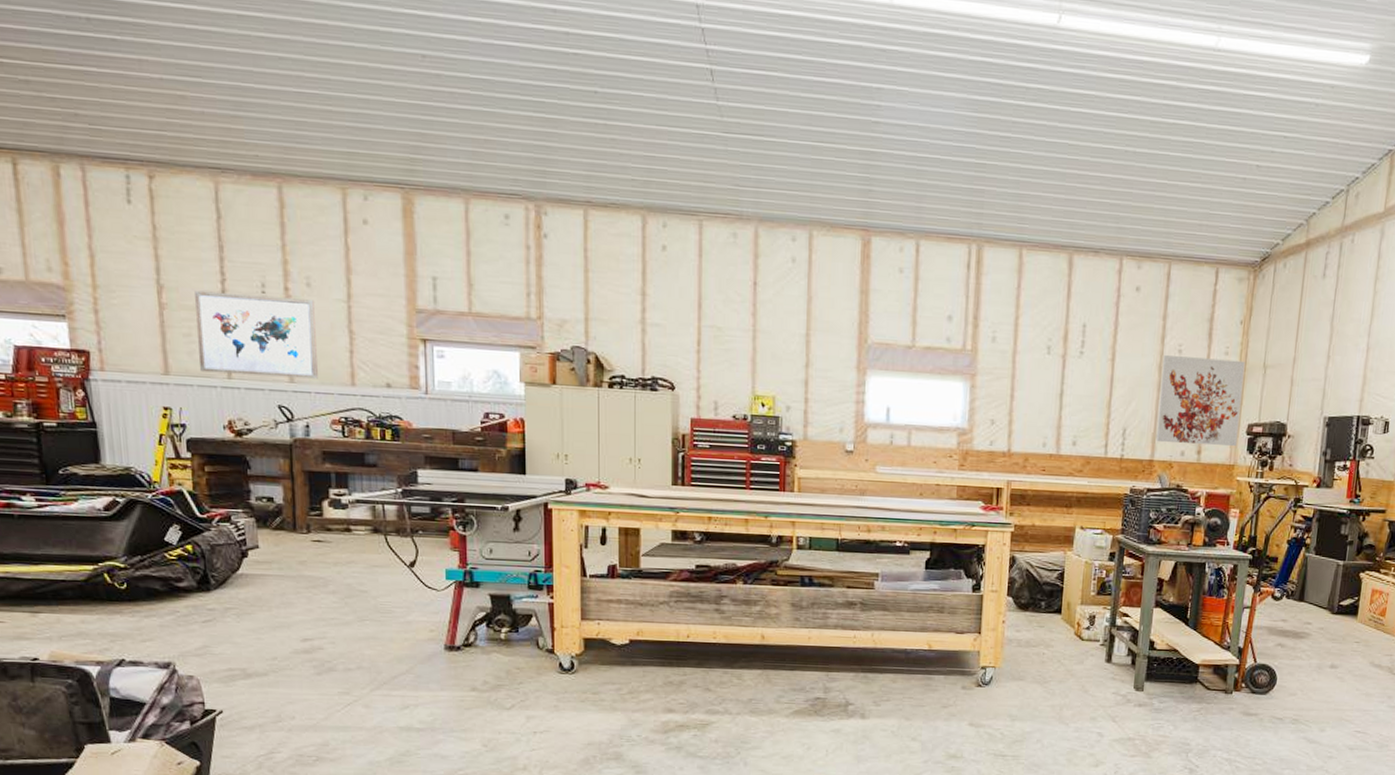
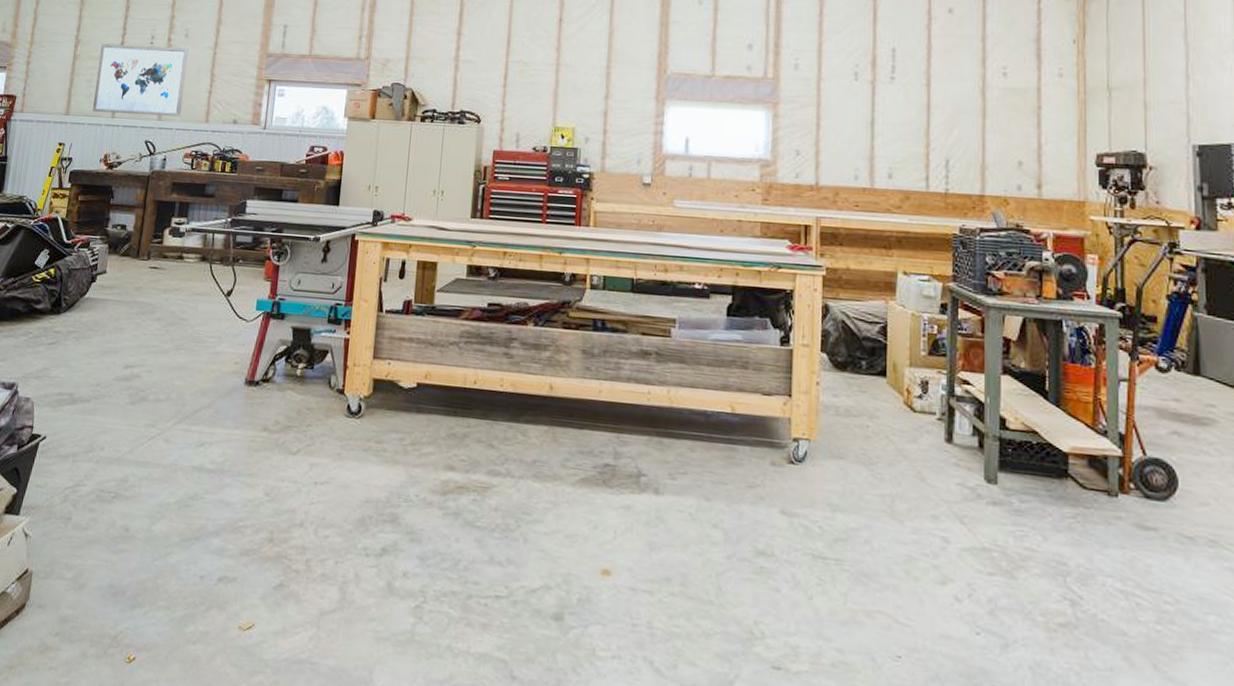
wall art: present [1156,355,1245,446] -> none [985,79,1085,179]

